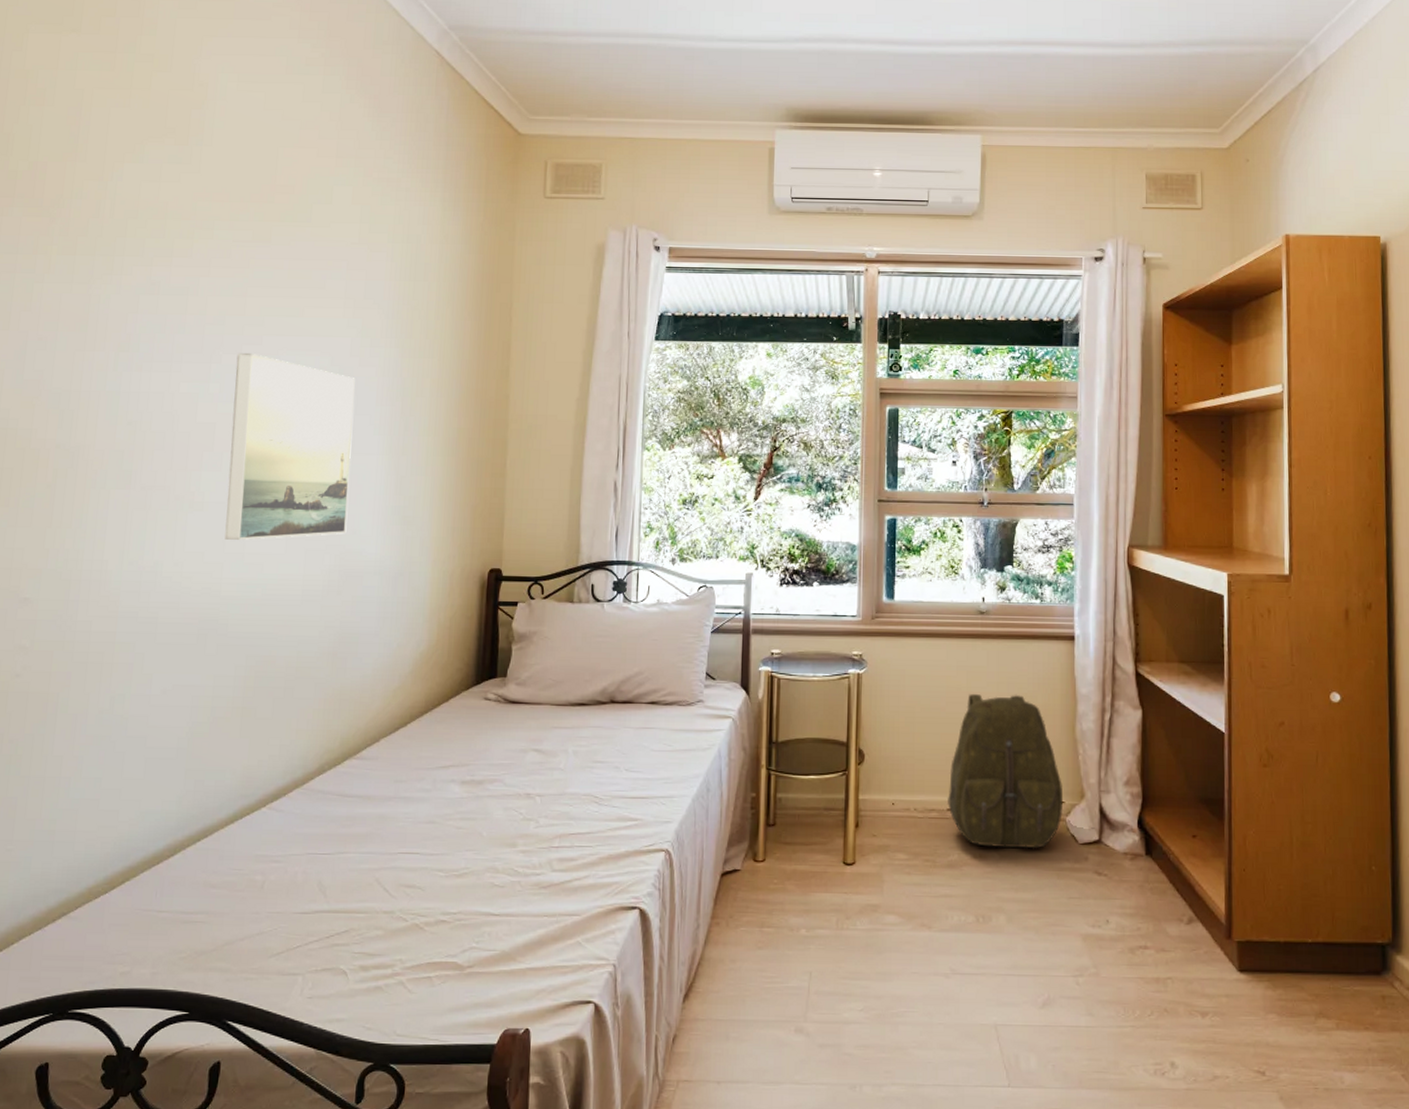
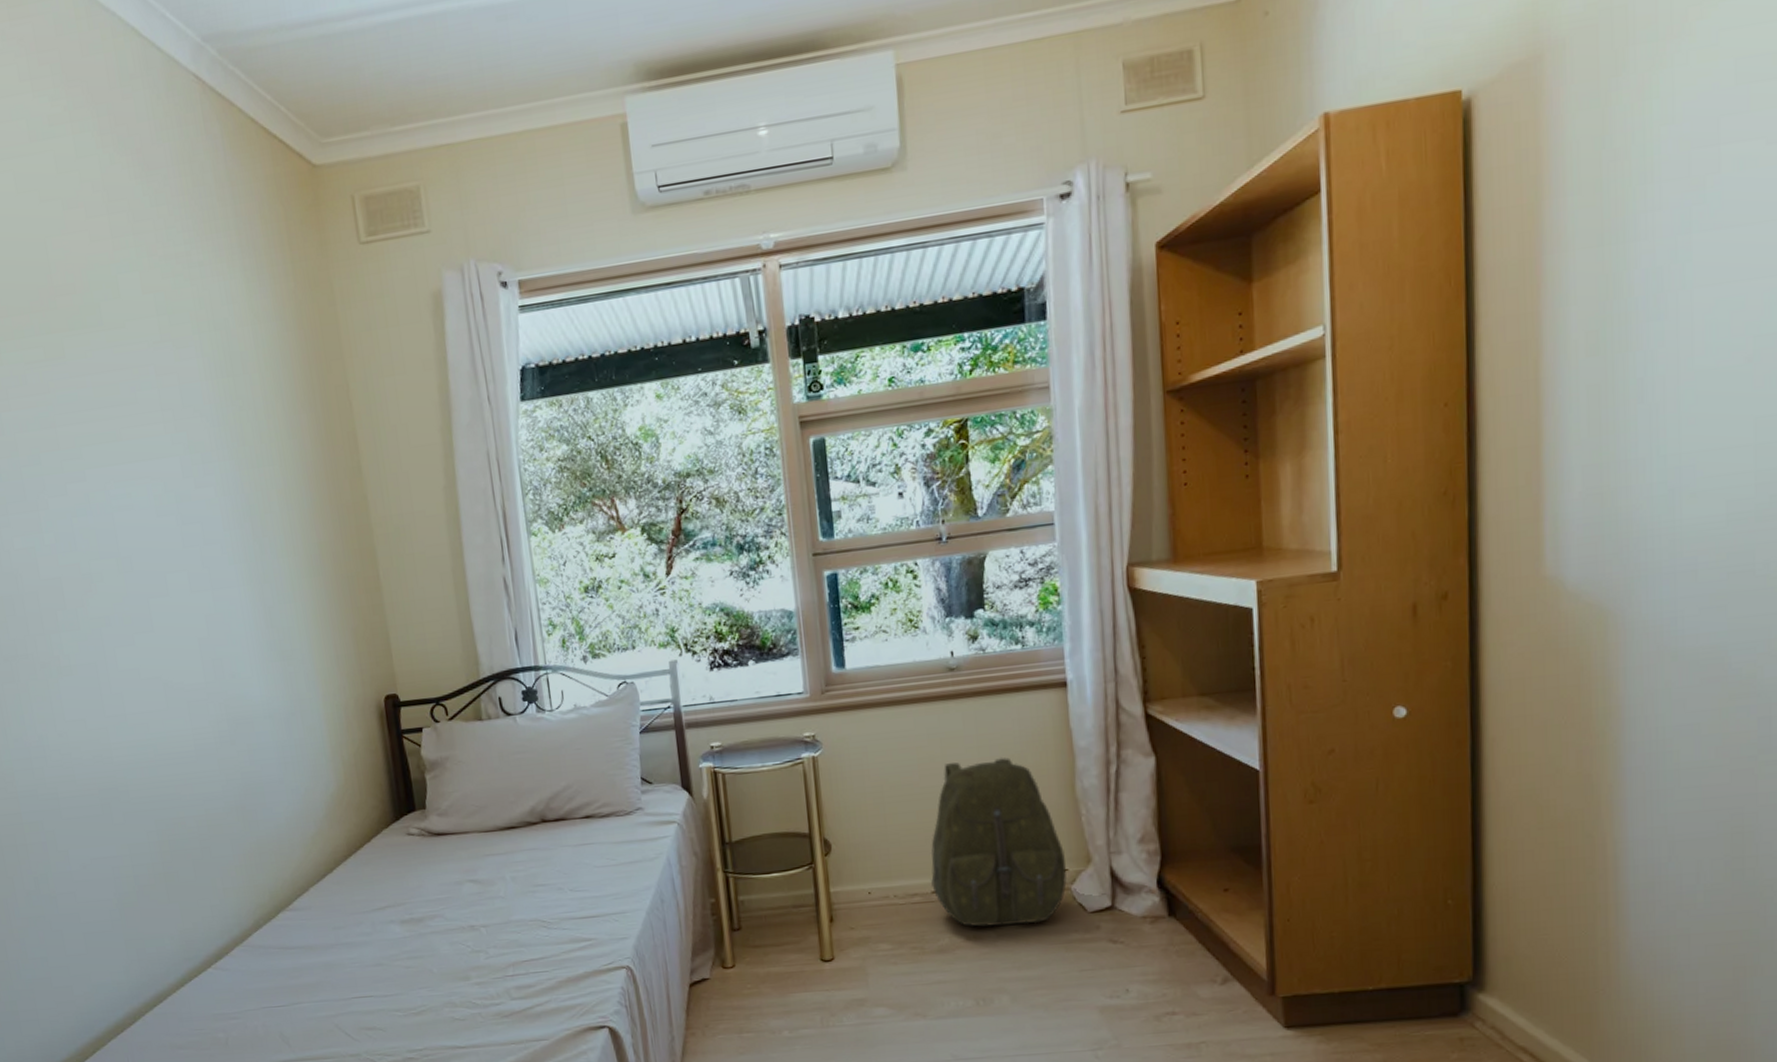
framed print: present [224,352,355,540] -> none [63,491,225,703]

